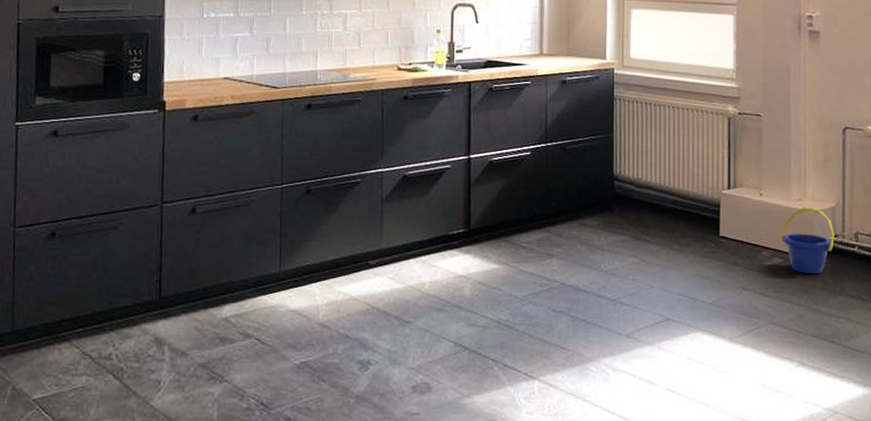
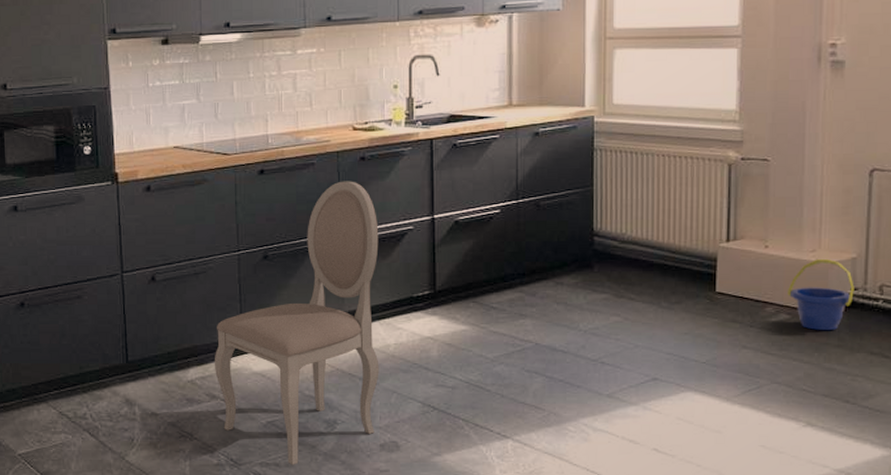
dining chair: none [250,118,418,409] -> present [214,181,379,465]

